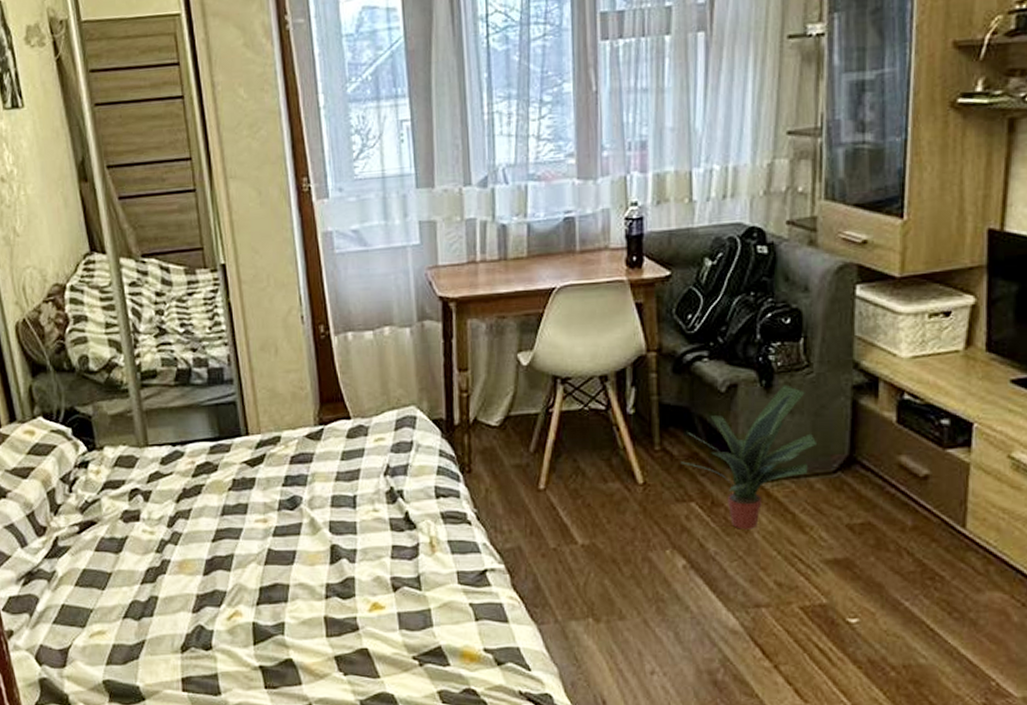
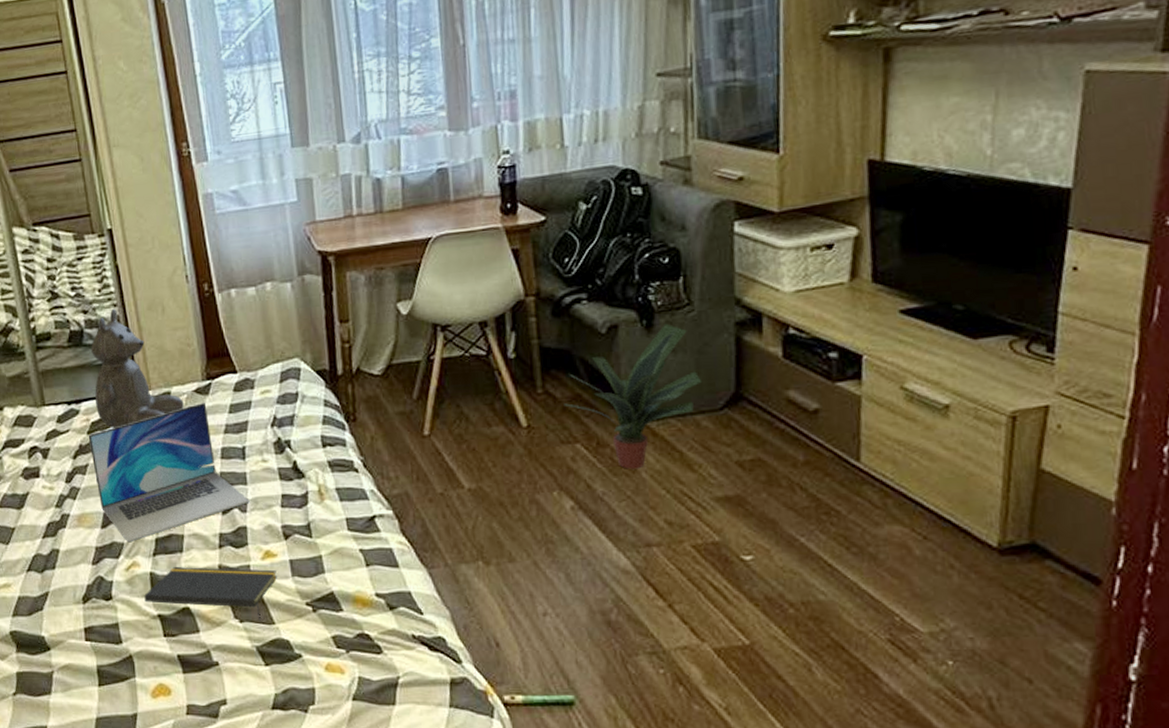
laptop: none [192,448,359,591] -> present [88,402,250,543]
teddy bear: none [199,347,294,472] -> present [91,308,184,428]
notepad: none [246,618,384,674] -> present [144,567,277,621]

